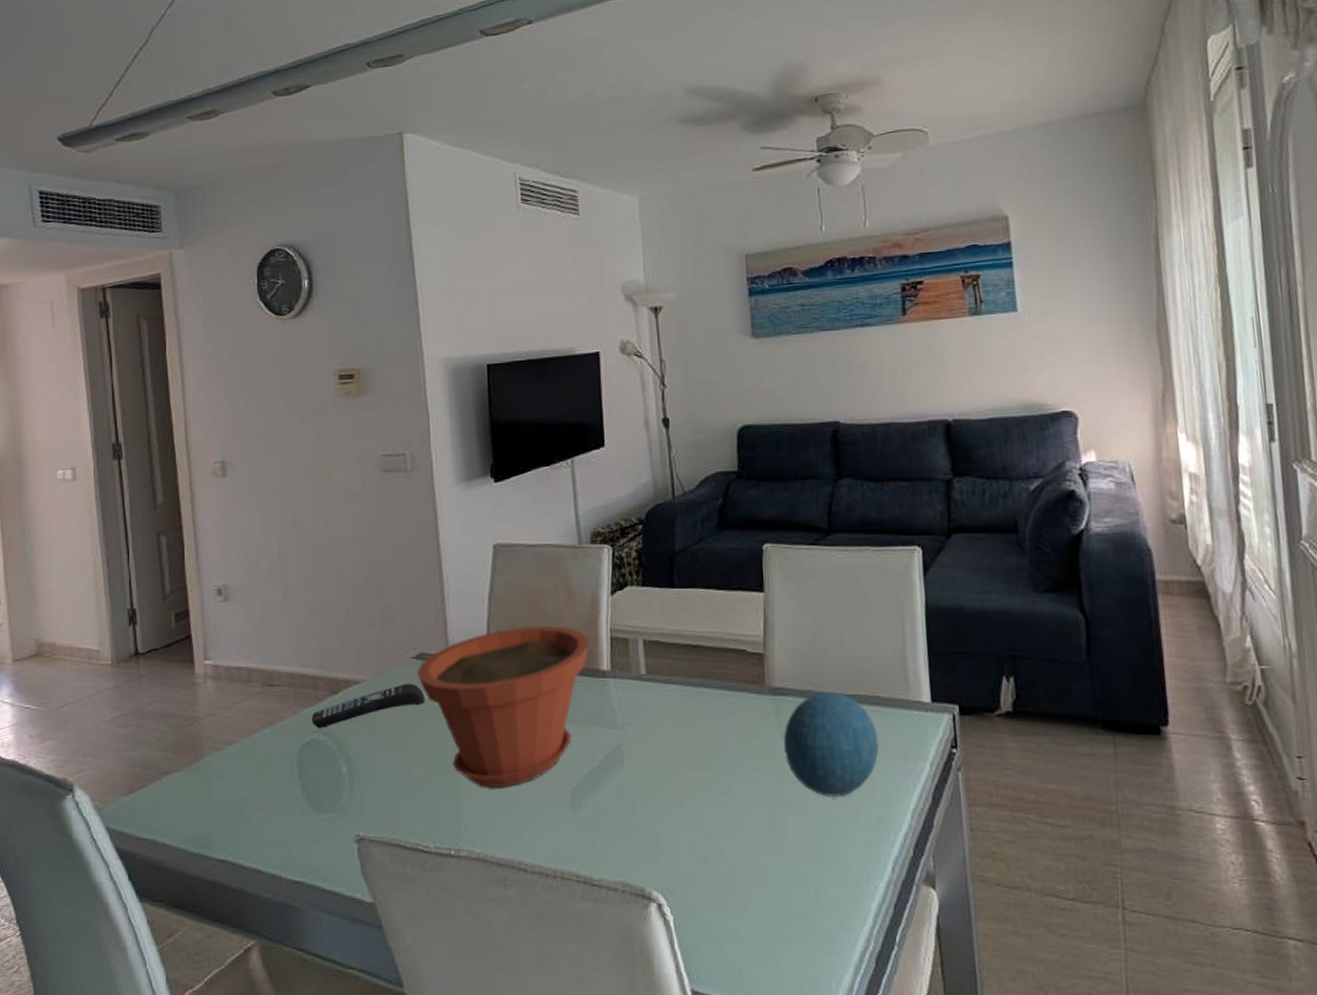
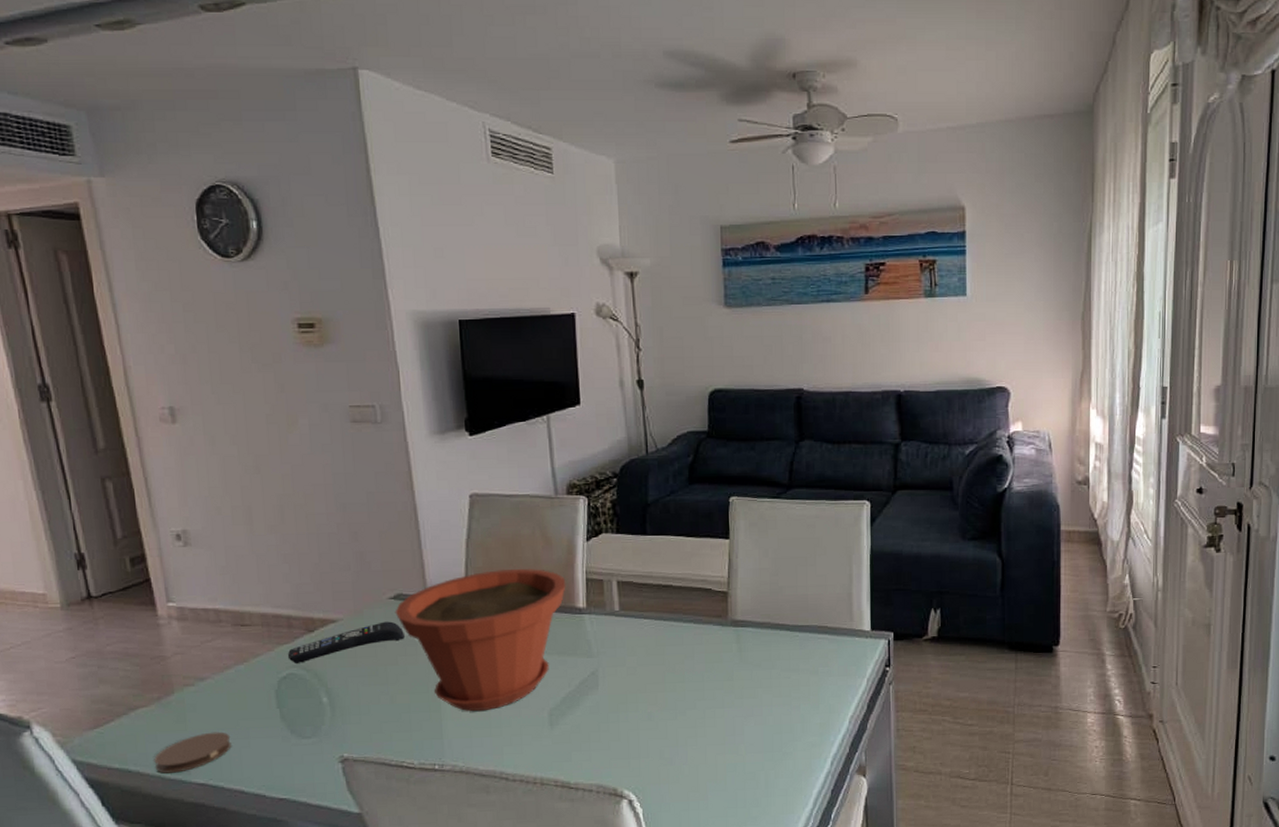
coaster: none [180,802,253,847] -> present [154,731,232,774]
decorative orb: present [783,692,879,798] -> none [742,623,825,710]

